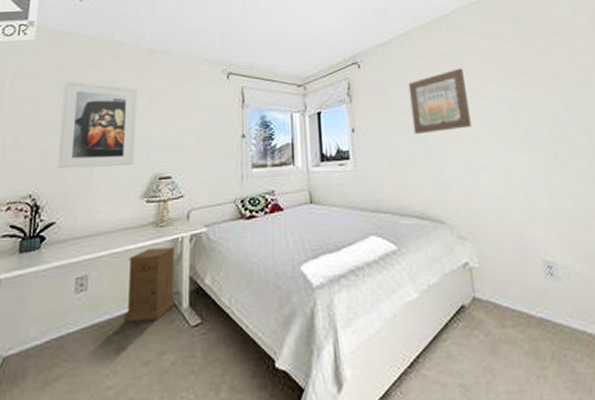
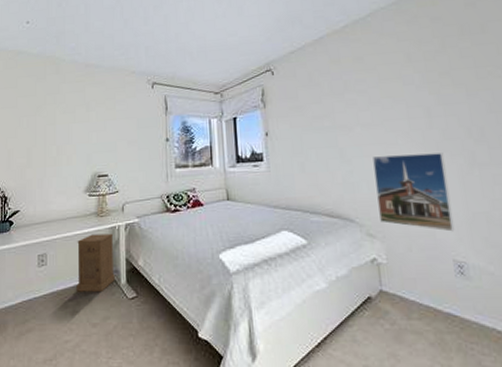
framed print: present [57,81,137,169] -> none [18,93,78,168]
wall art: present [408,68,472,135] -> none [321,71,385,138]
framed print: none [461,150,542,231] -> present [373,153,455,232]

